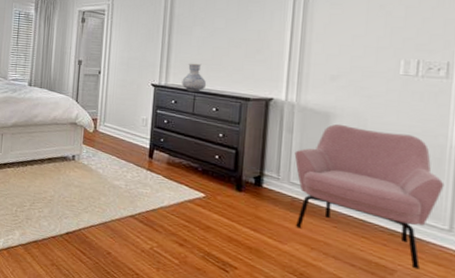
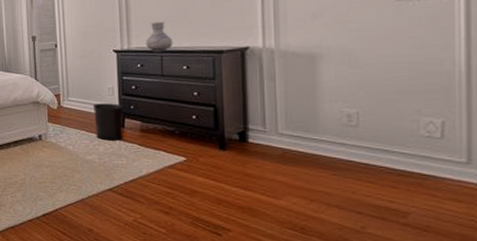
waste bin: none [126,132,154,170] -> present [92,103,124,141]
armchair: present [294,123,445,270] -> none [280,64,457,209]

